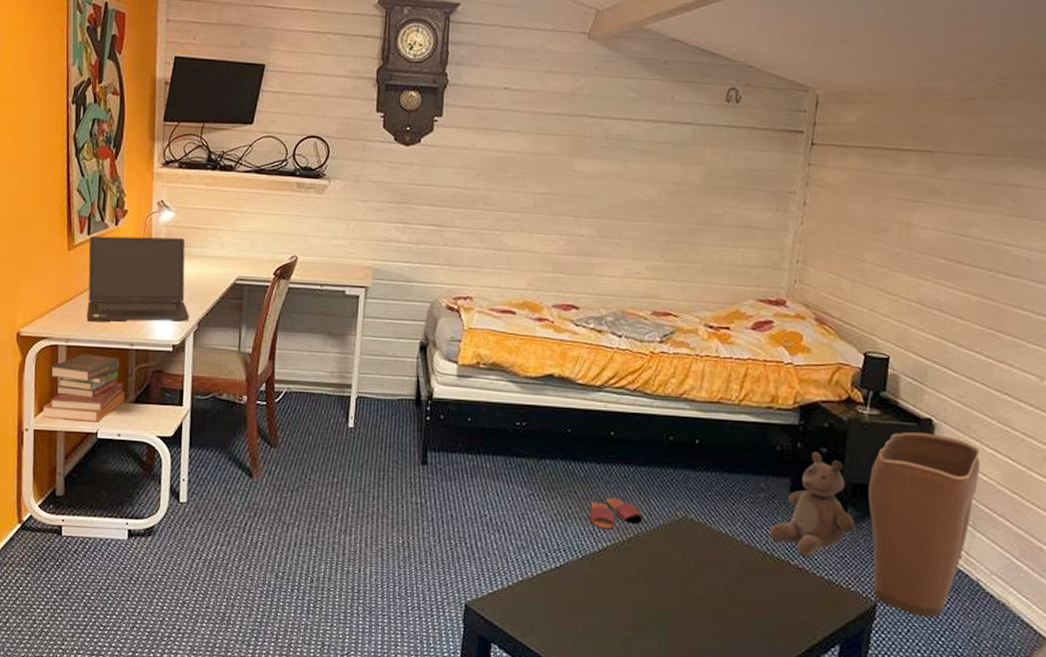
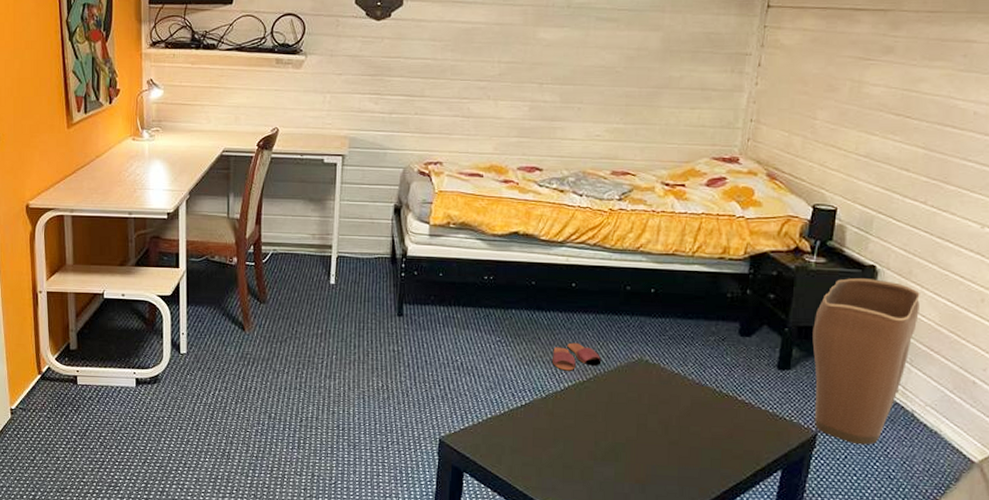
books: present [42,353,125,423] -> none [54,222,126,284]
laptop: present [86,236,190,322] -> none [86,113,182,194]
stuffed animal: present [769,451,855,557] -> none [719,298,799,393]

